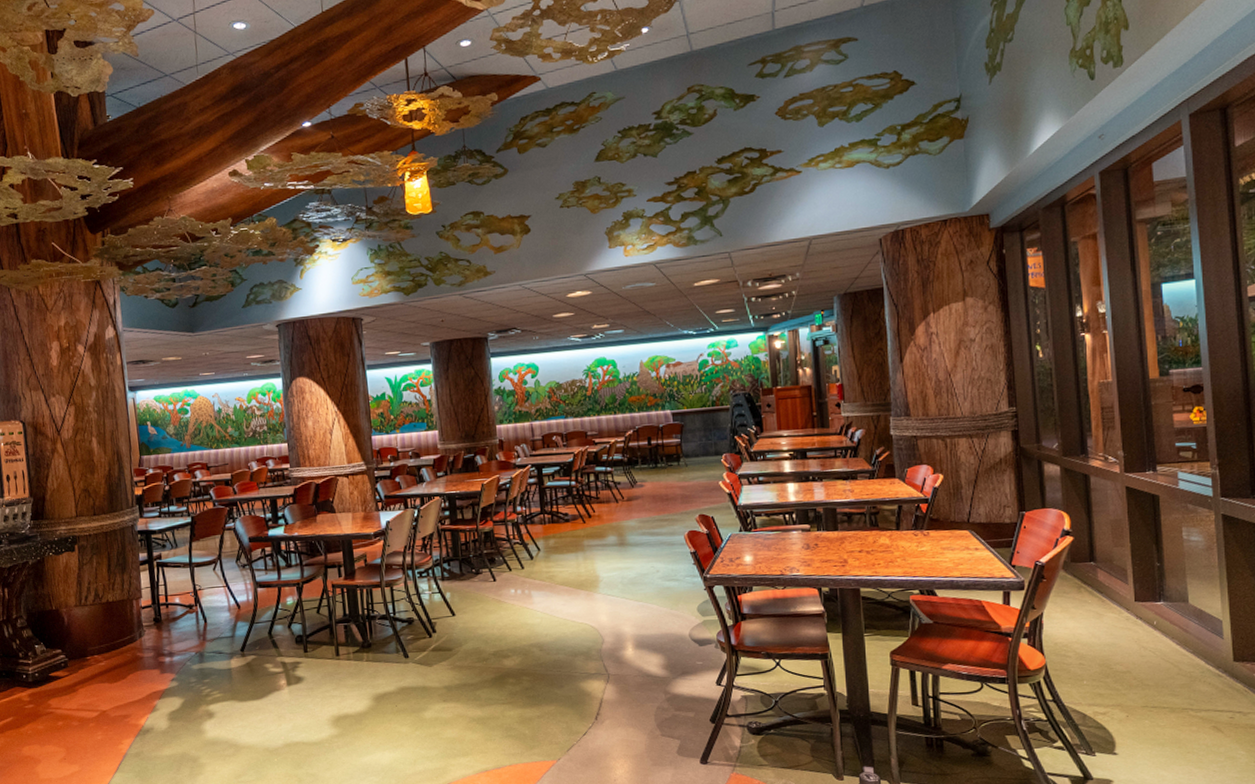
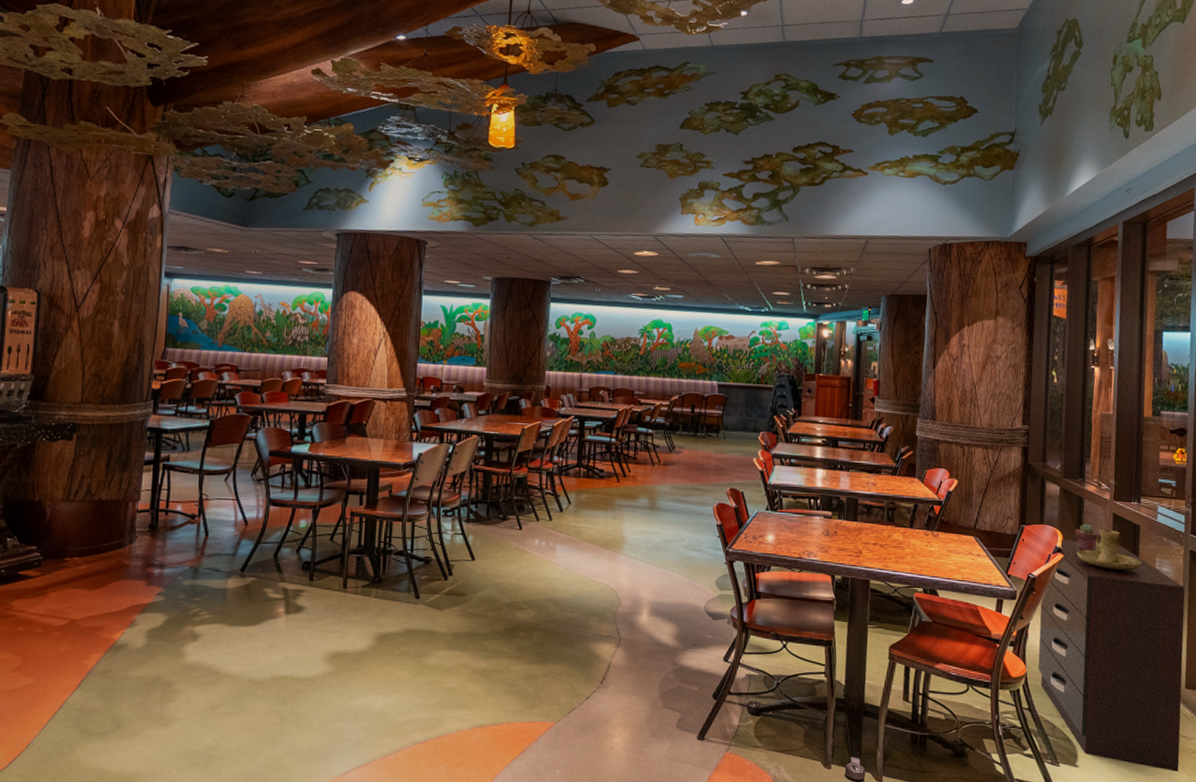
dresser: none [1053,520,1236,750] -> present [1038,539,1185,772]
potted succulent: none [1083,501,1112,531] -> present [1074,523,1099,552]
candle holder: none [1088,504,1166,547] -> present [1076,529,1142,571]

